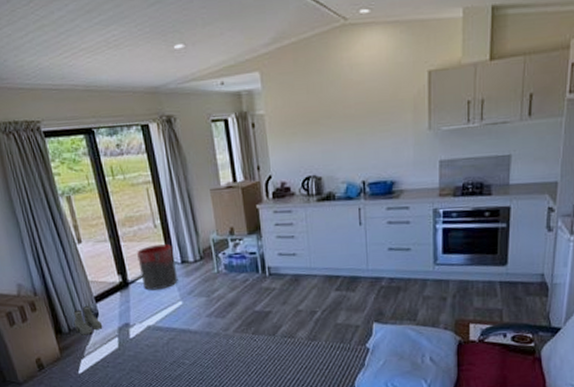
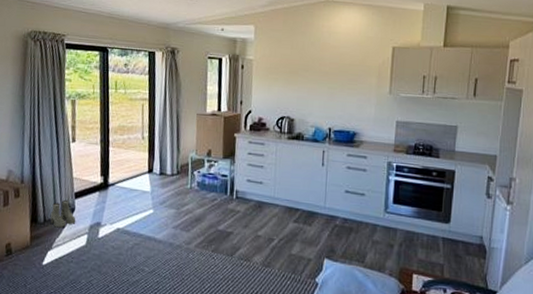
trash can: present [137,244,178,290] -> none [121,154,155,196]

